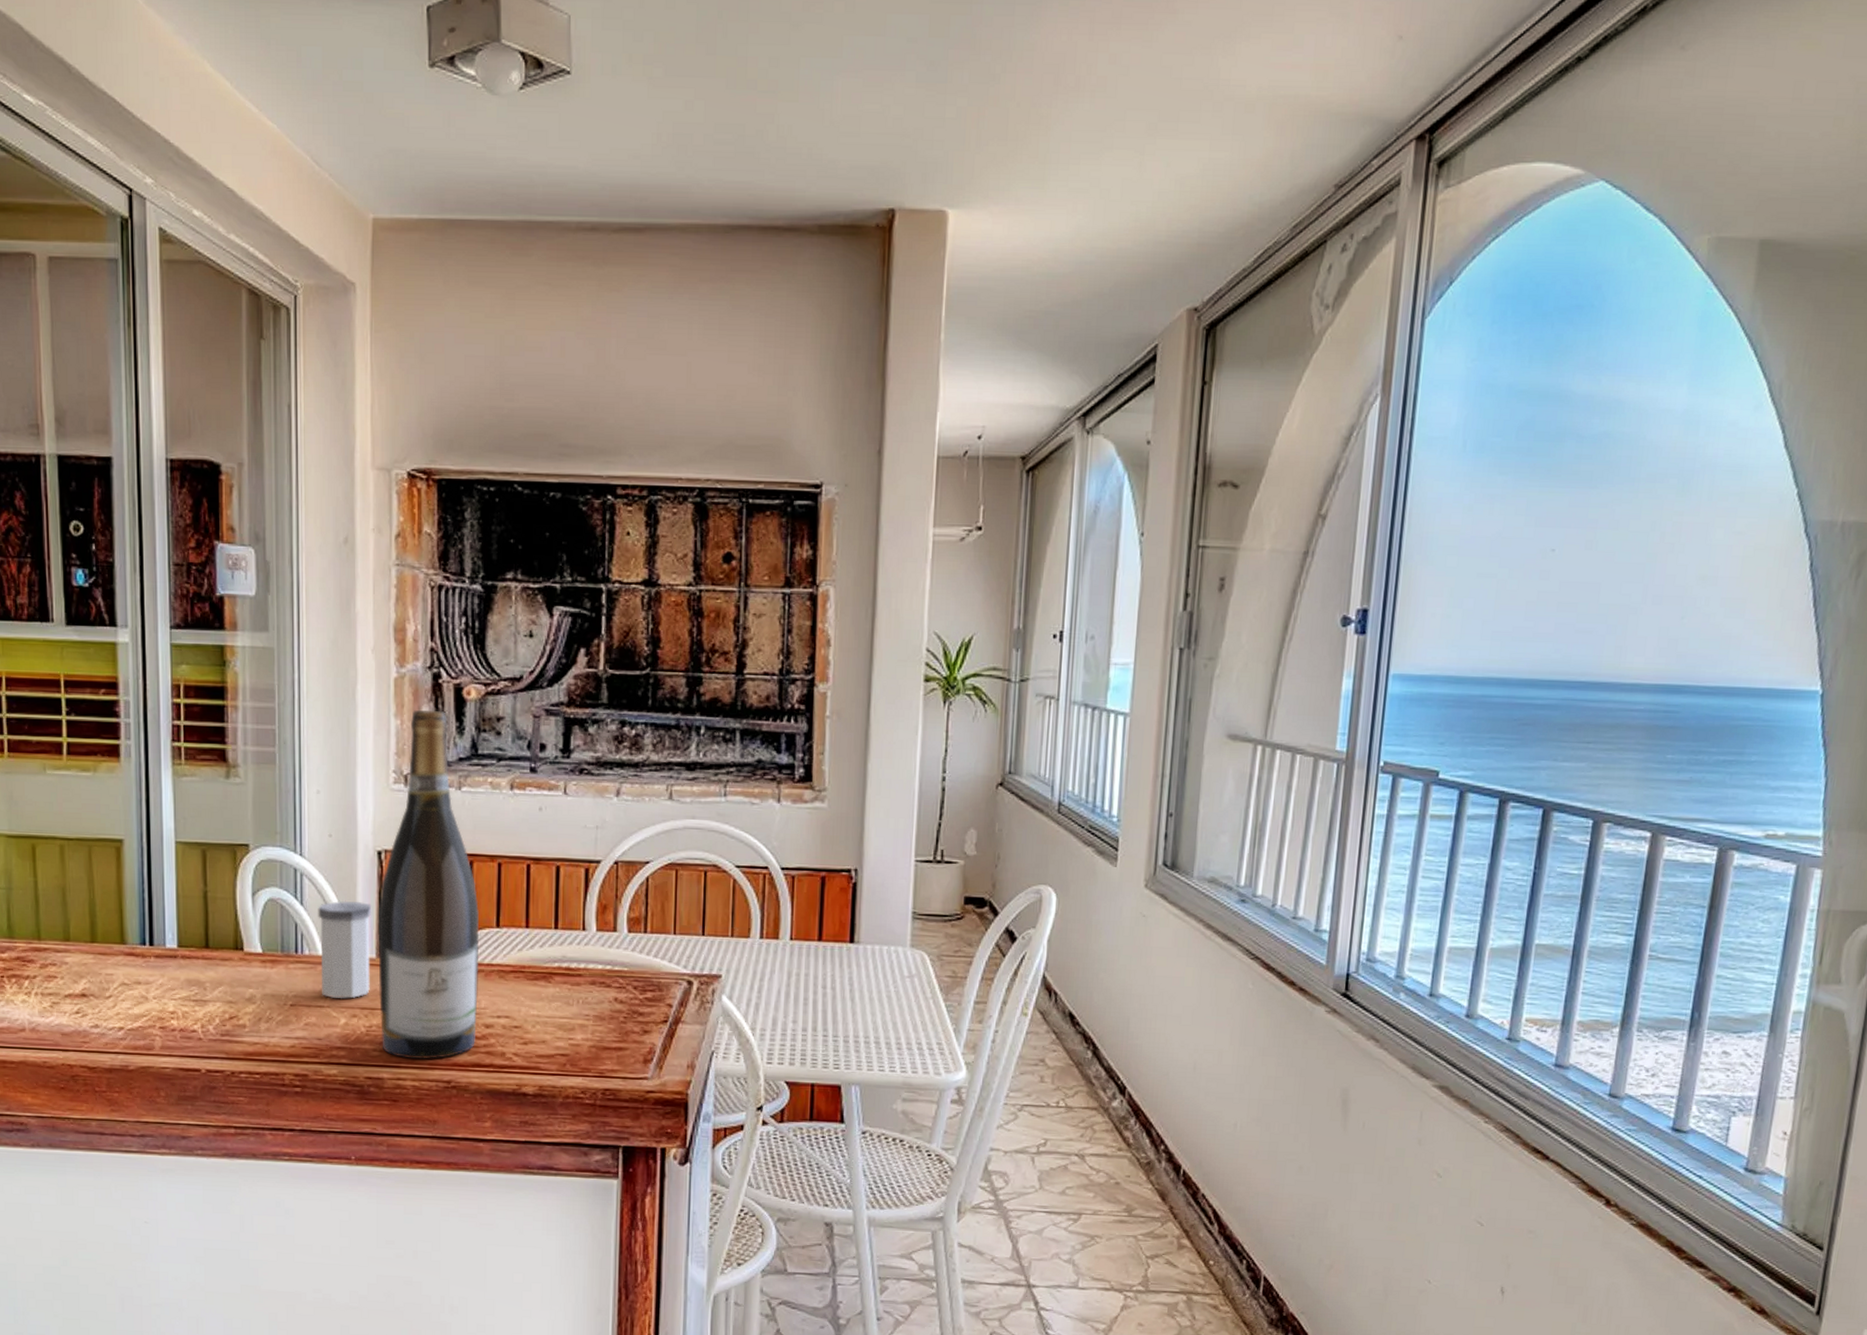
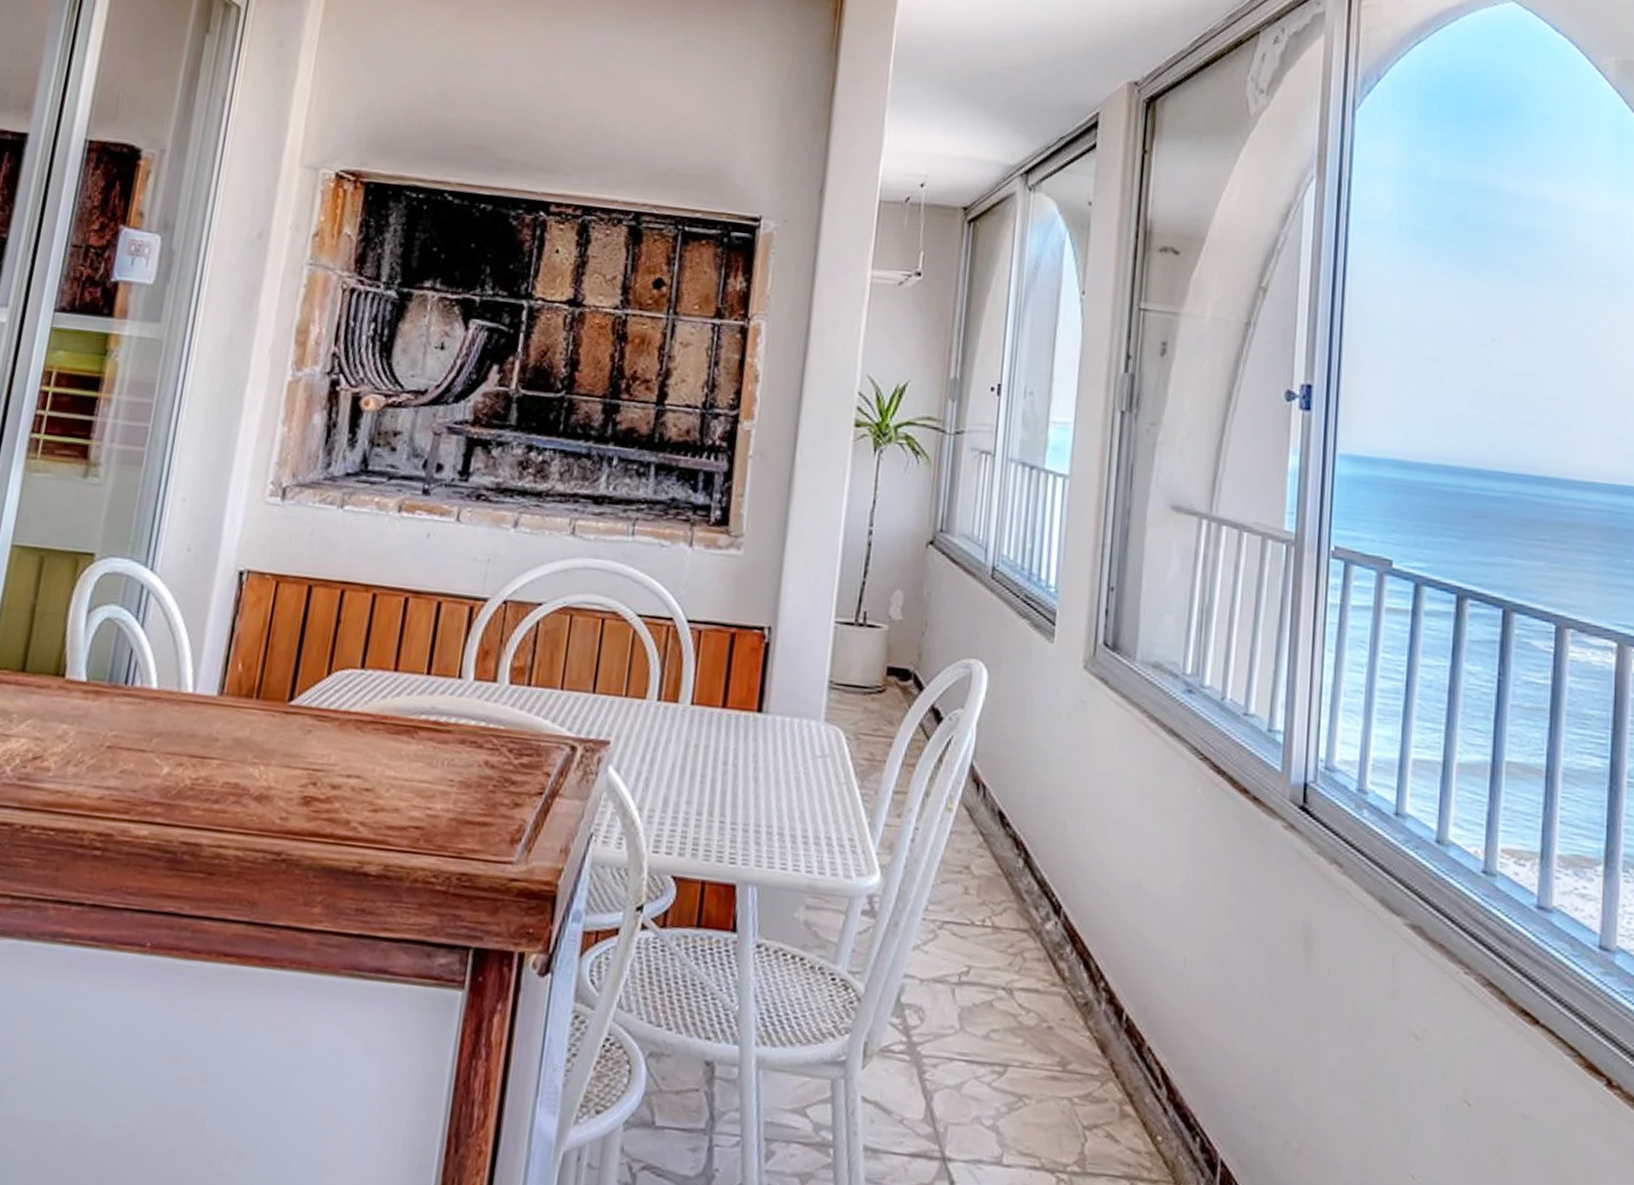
salt shaker: present [318,900,372,999] -> none [146,625,223,743]
wine bottle: present [378,710,480,1060] -> none [207,418,345,824]

